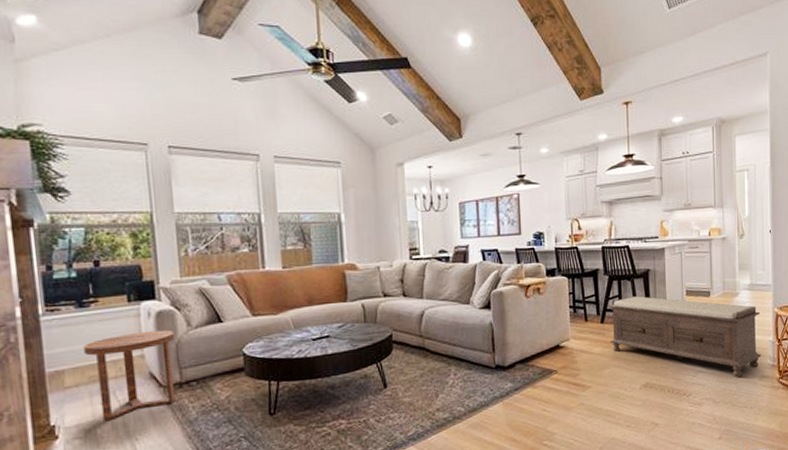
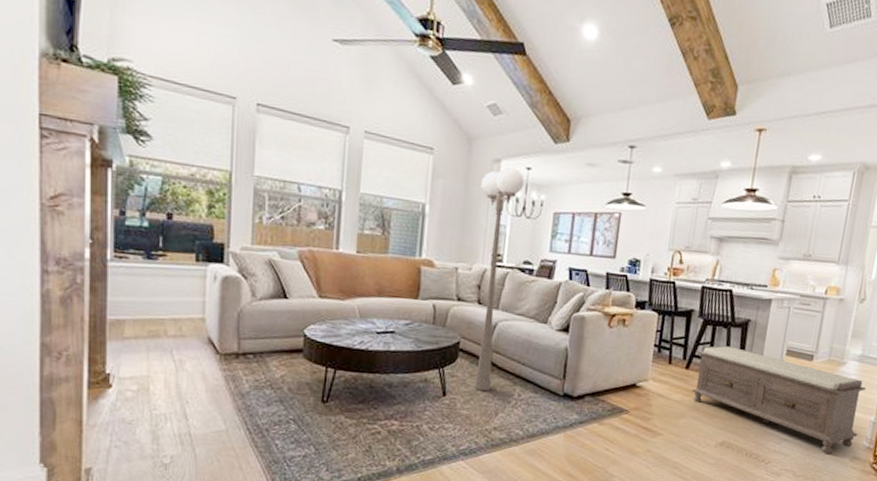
side table: present [84,330,175,420] -> none [147,293,237,378]
floor lamp: none [389,167,429,377] -> present [473,166,524,391]

